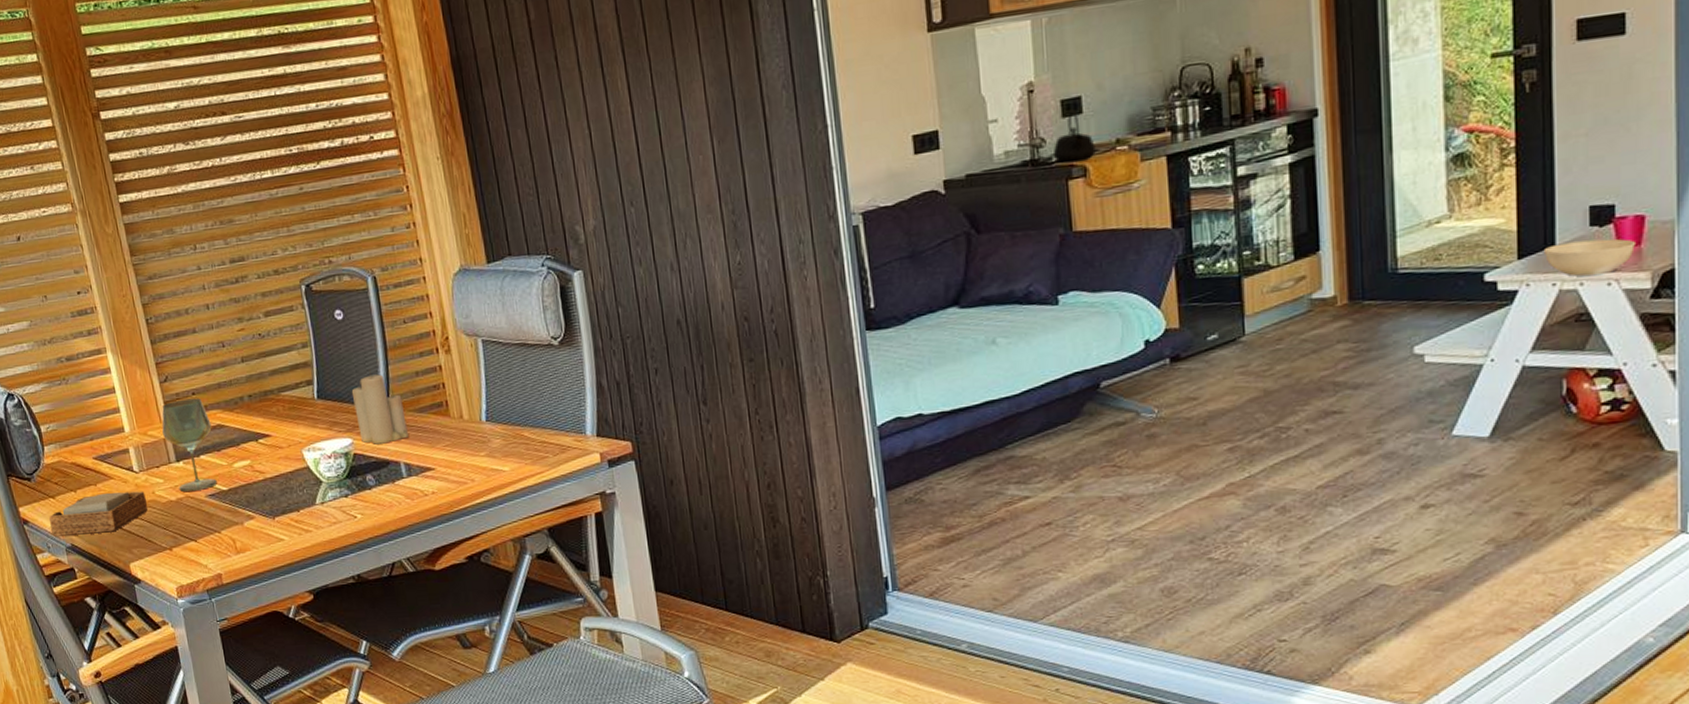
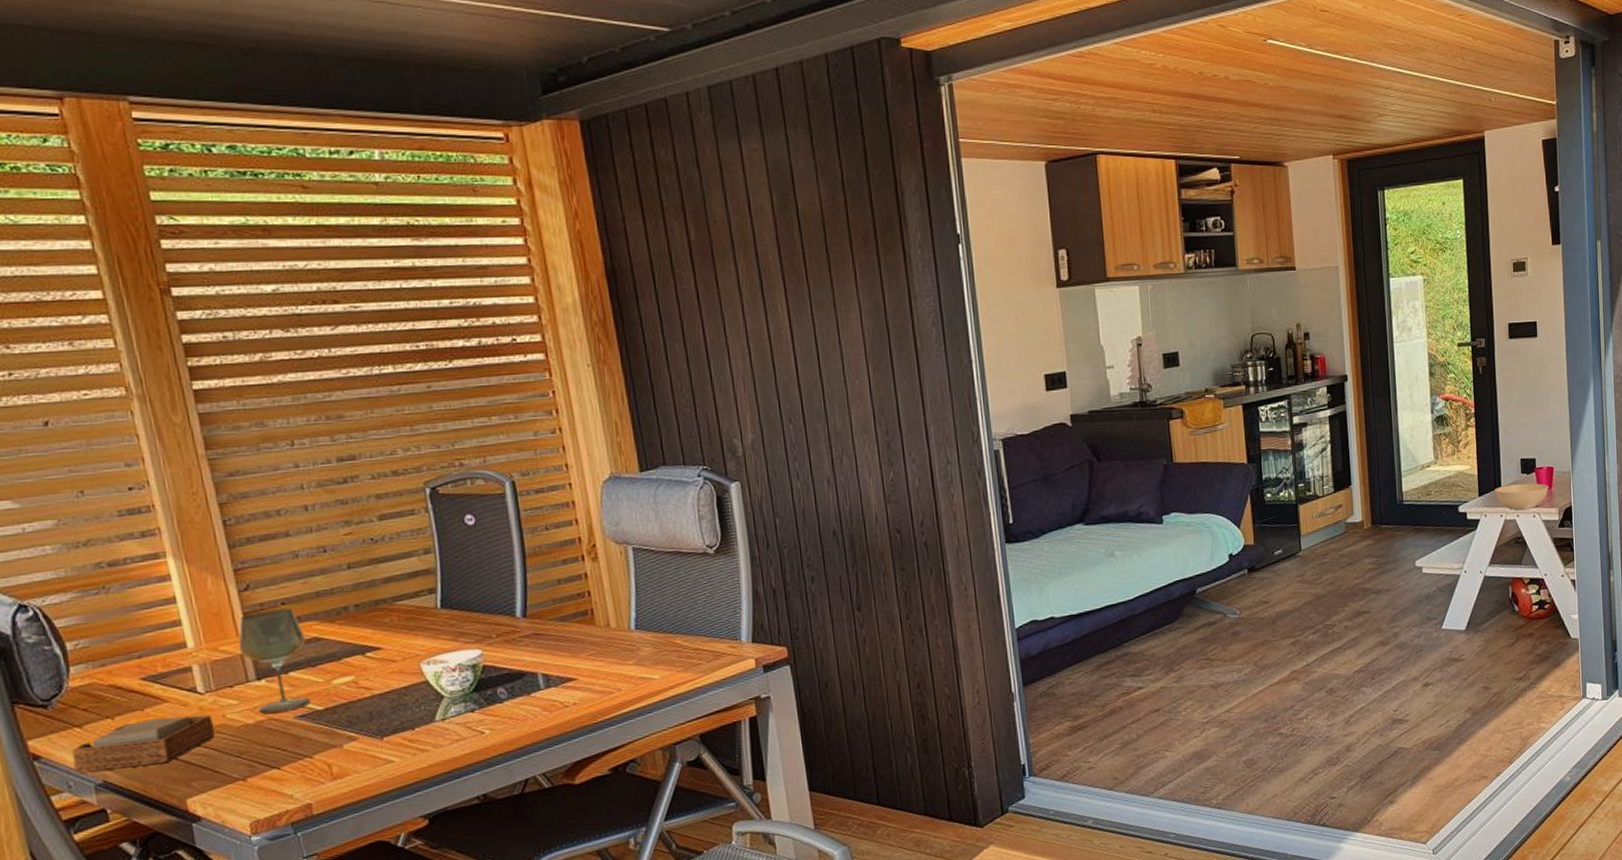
candle: present [351,369,410,445] -> none [482,577,549,656]
kettle: present [1052,110,1096,164] -> none [1157,362,1190,407]

